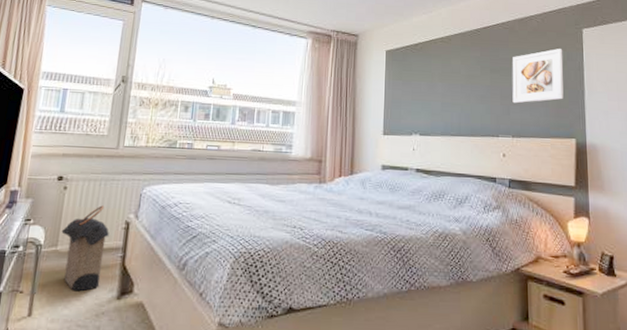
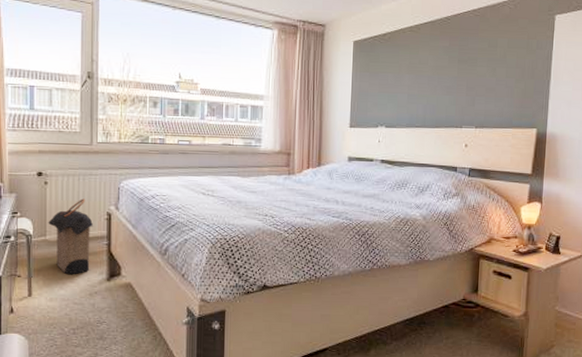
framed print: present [512,49,564,104] -> none [478,37,533,95]

